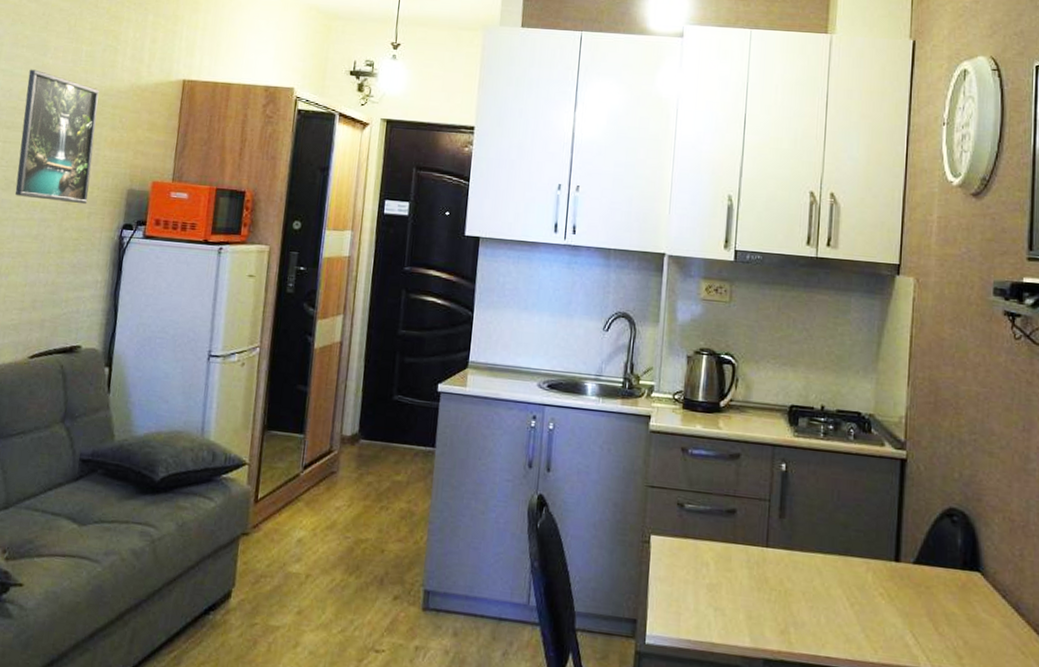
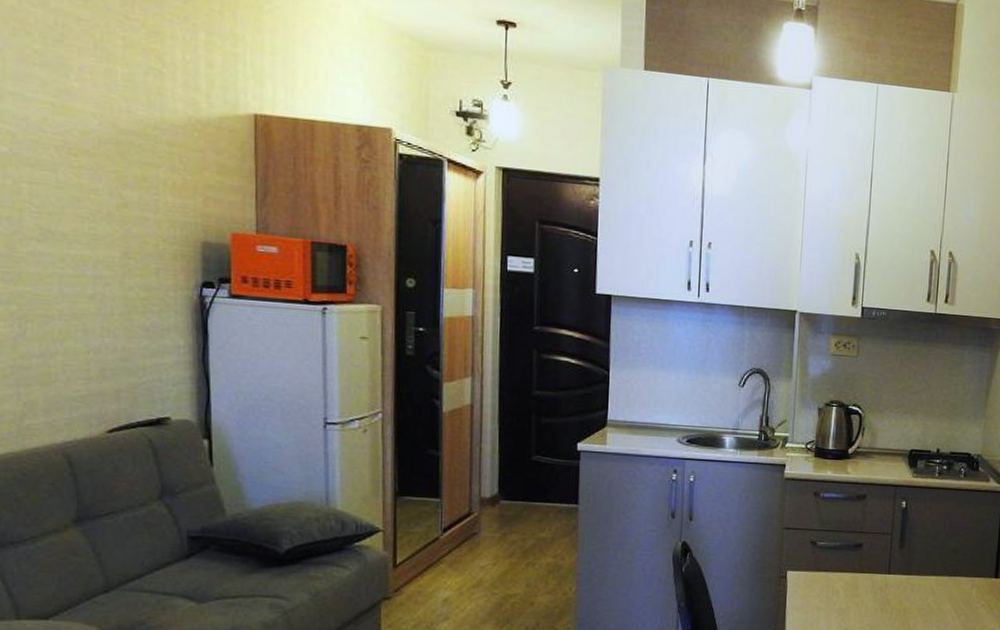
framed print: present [15,69,99,205] -> none [48,93,153,259]

